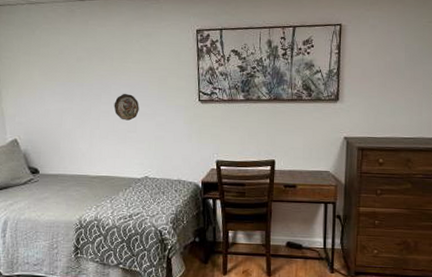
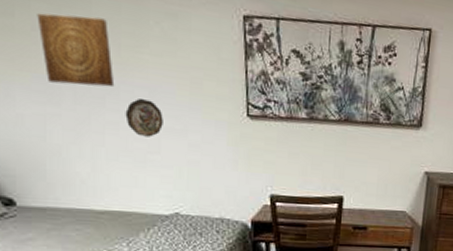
wall art: none [62,42,108,88] -> present [37,13,115,88]

